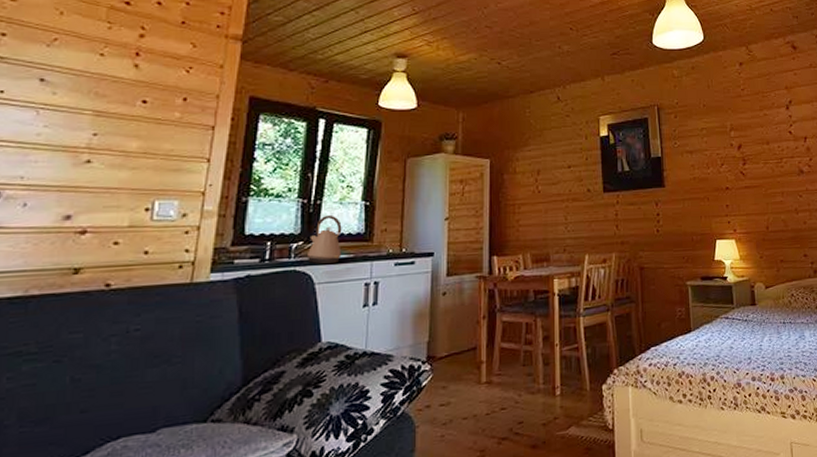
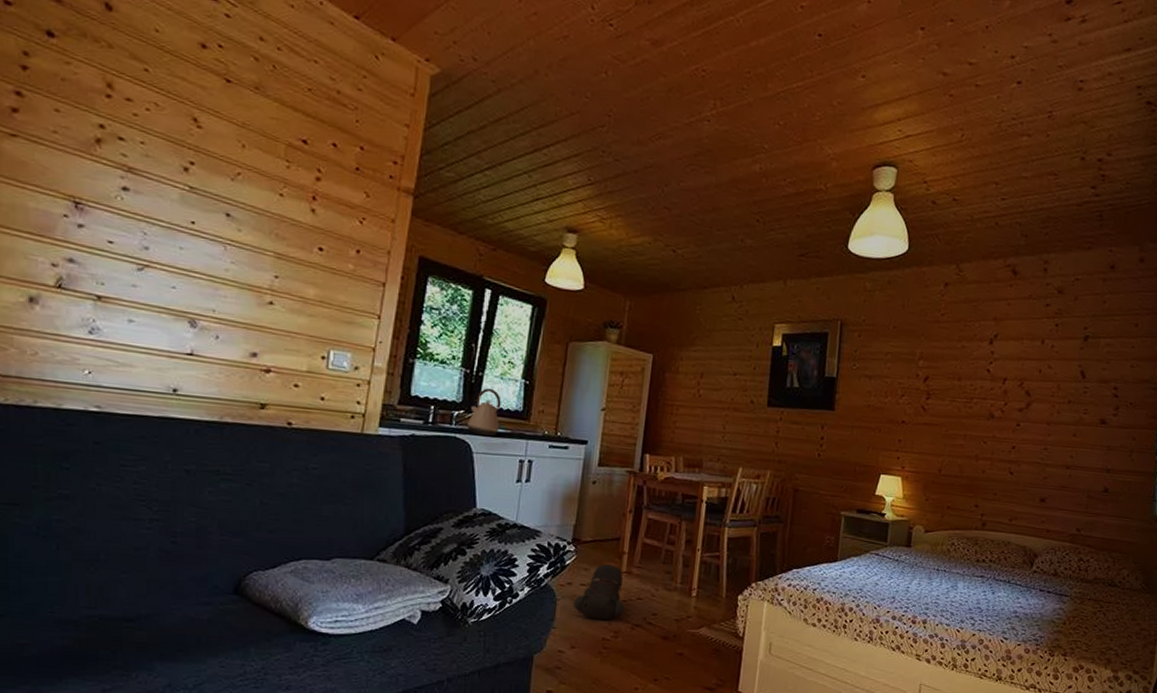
backpack: none [433,377,489,442] -> present [573,564,625,621]

